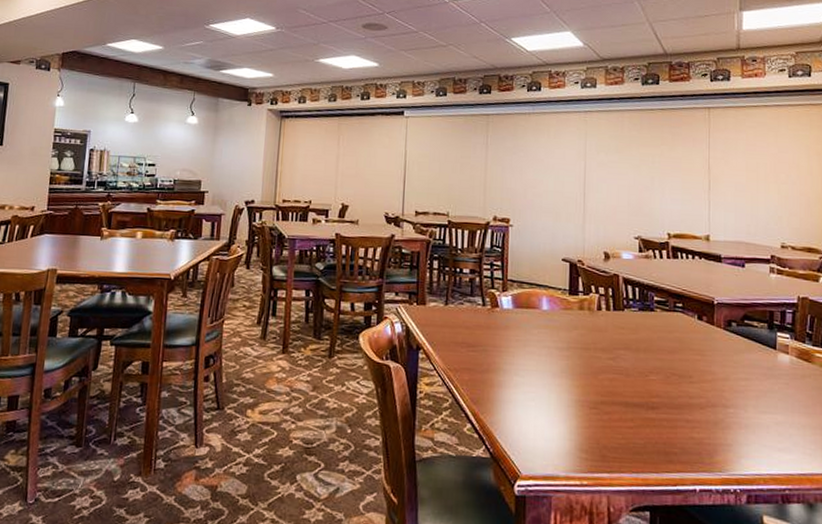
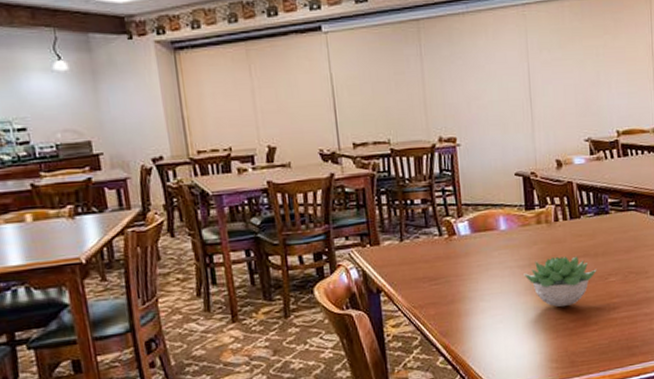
succulent plant: none [561,344,637,397] -> present [524,256,597,307]

